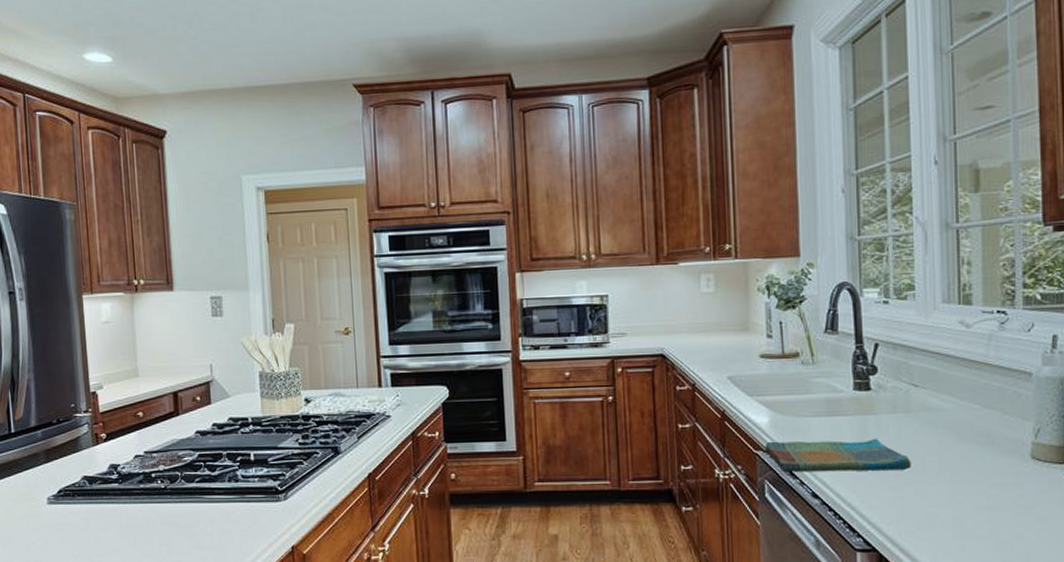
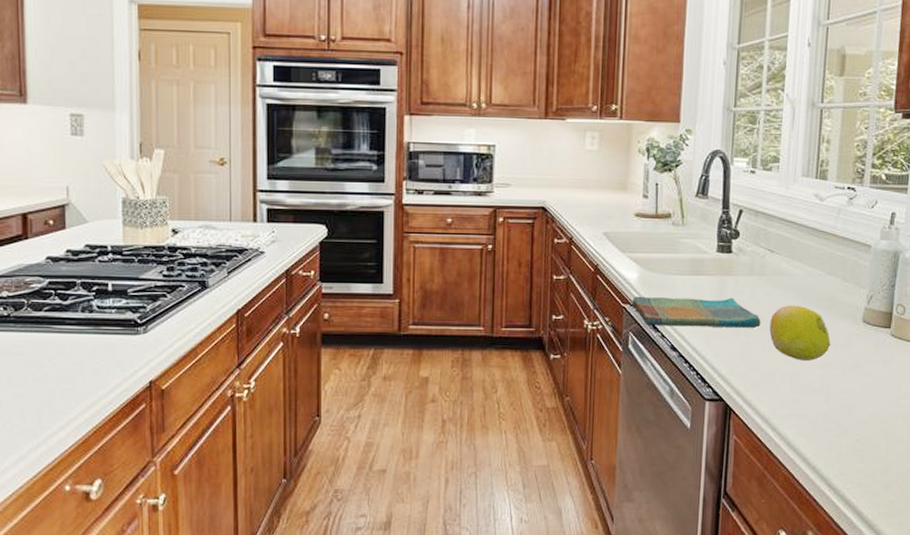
fruit: none [922,443,996,504] -> present [769,305,831,360]

